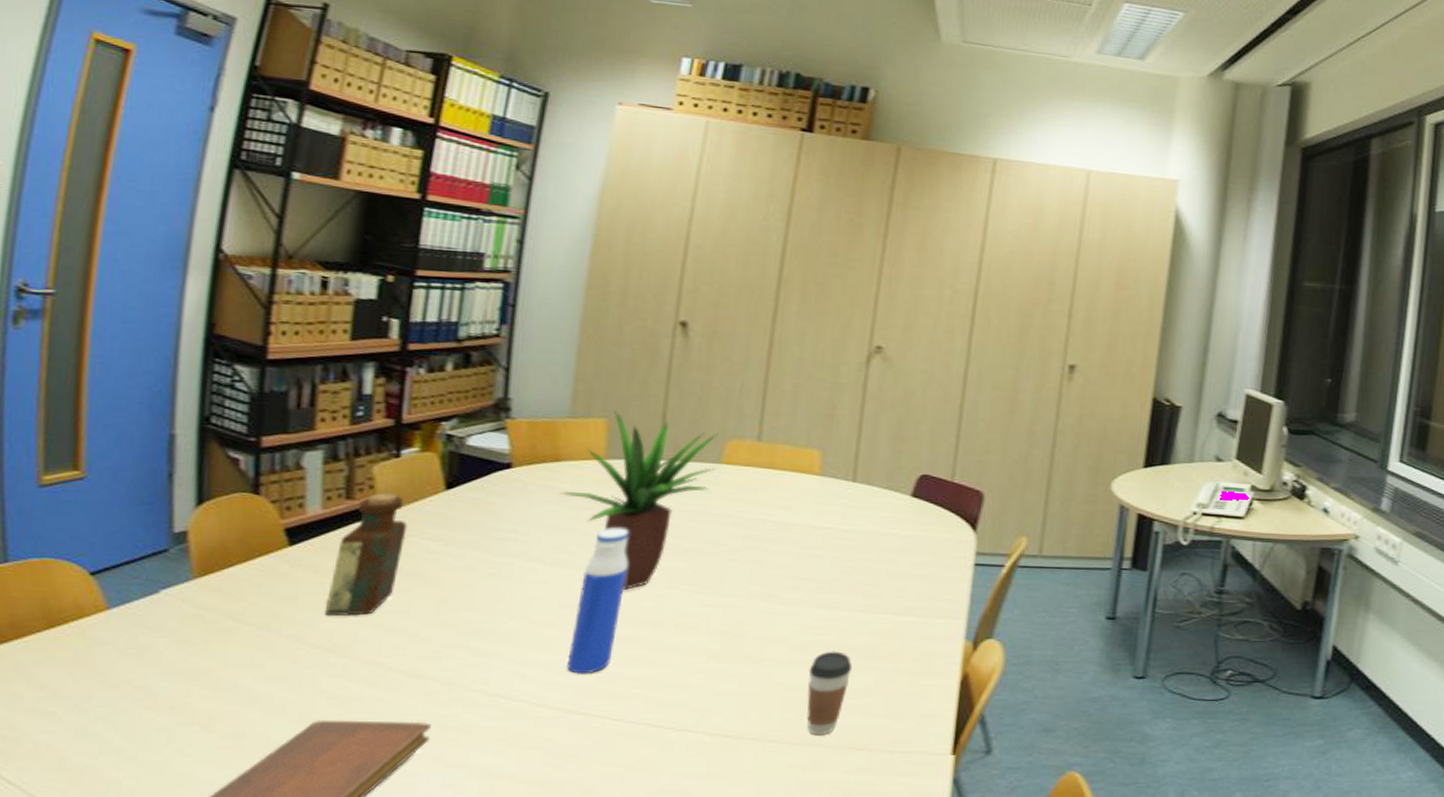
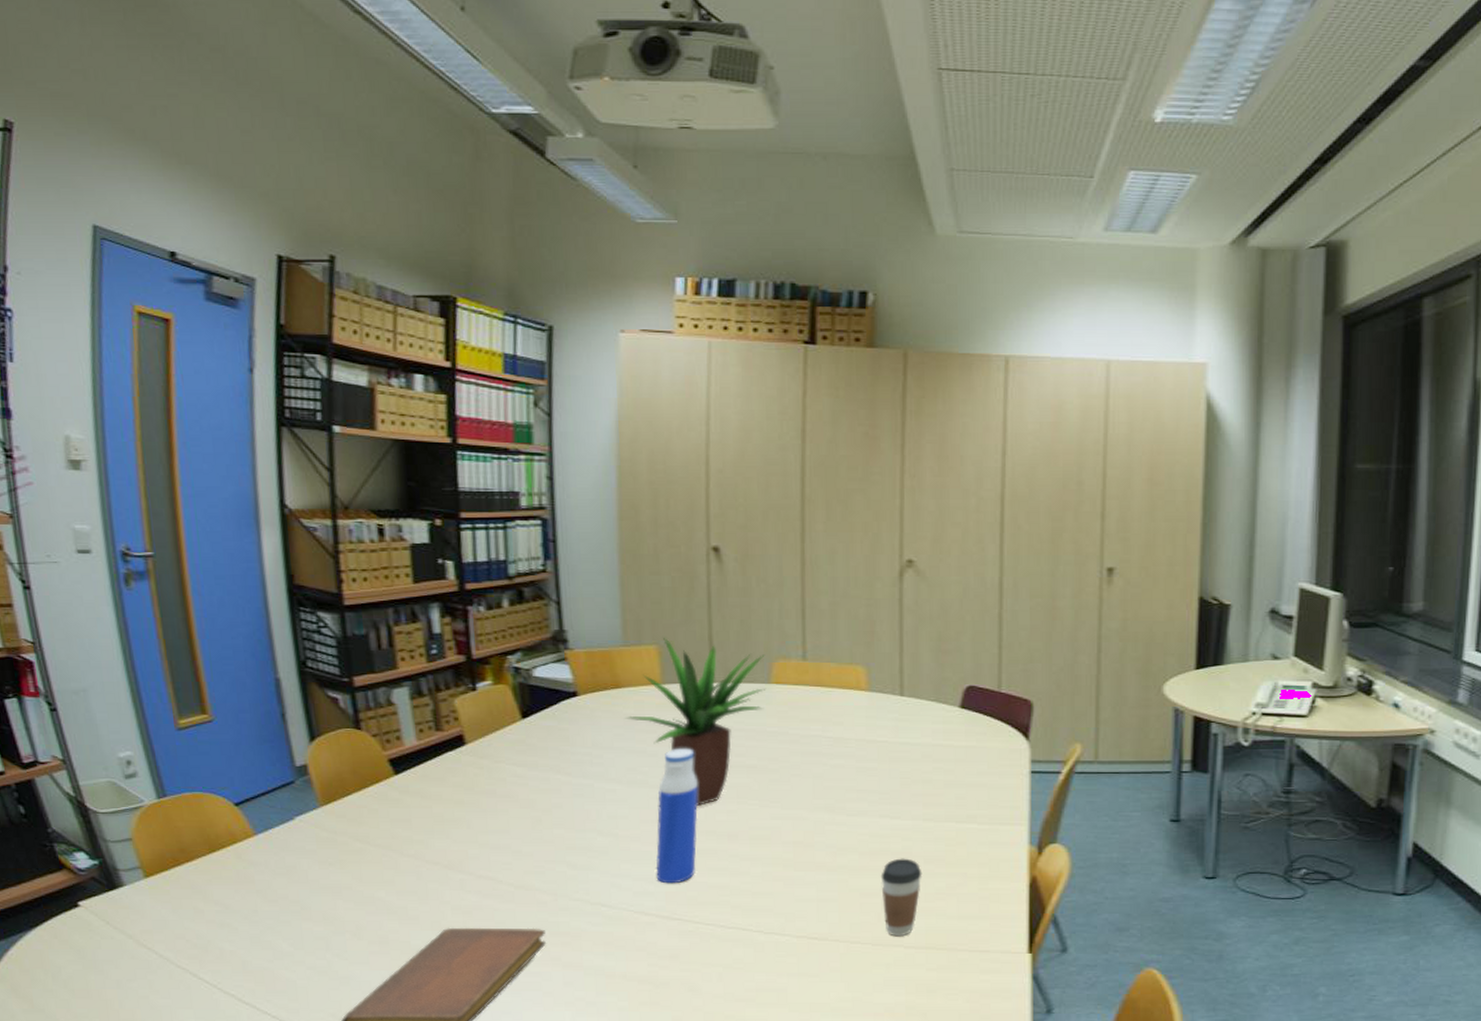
bottle: present [324,492,408,617] -> none [435,722,495,837]

